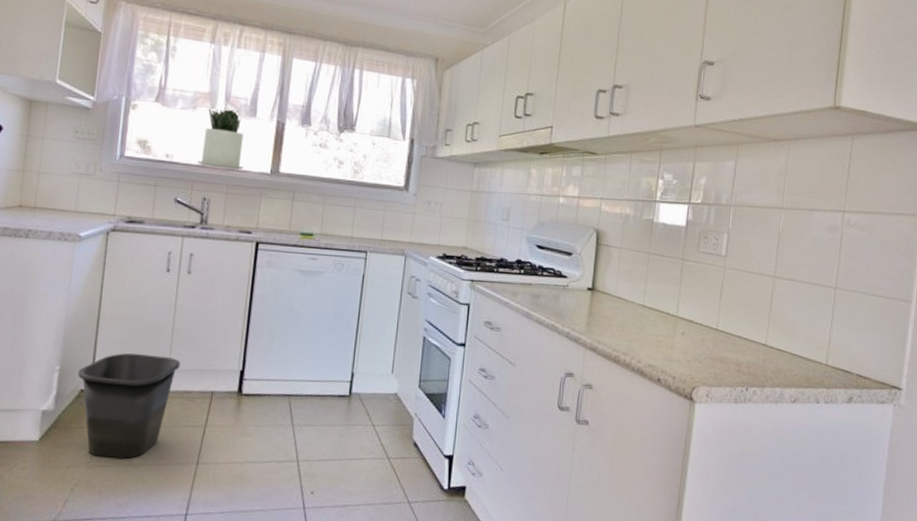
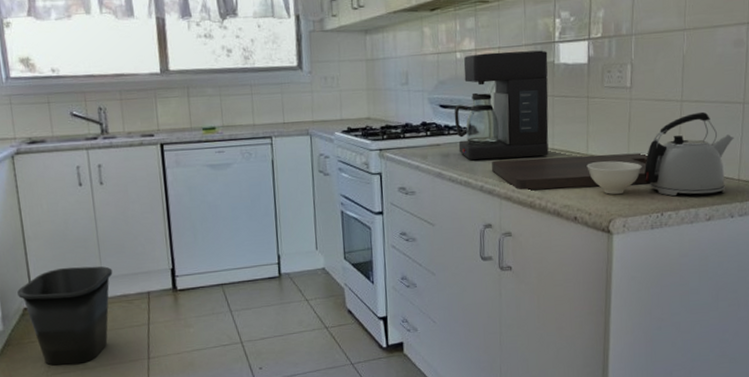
planter: present [198,106,244,170] -> none [82,11,132,76]
coffee maker: none [549,201,648,312] -> present [454,50,549,161]
cutting board: none [579,308,737,355] -> present [491,152,648,190]
bowl: none [675,325,731,362] -> present [586,160,642,195]
kettle: none [731,290,824,376] -> present [644,111,734,197]

